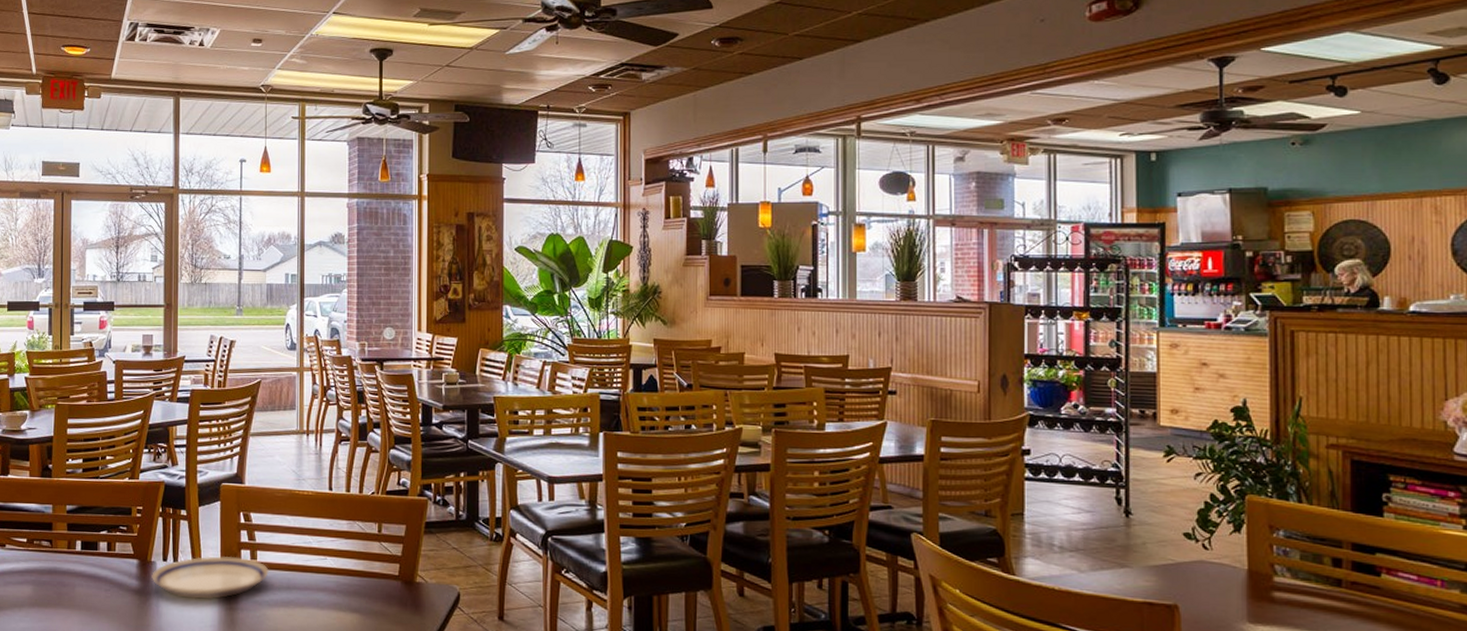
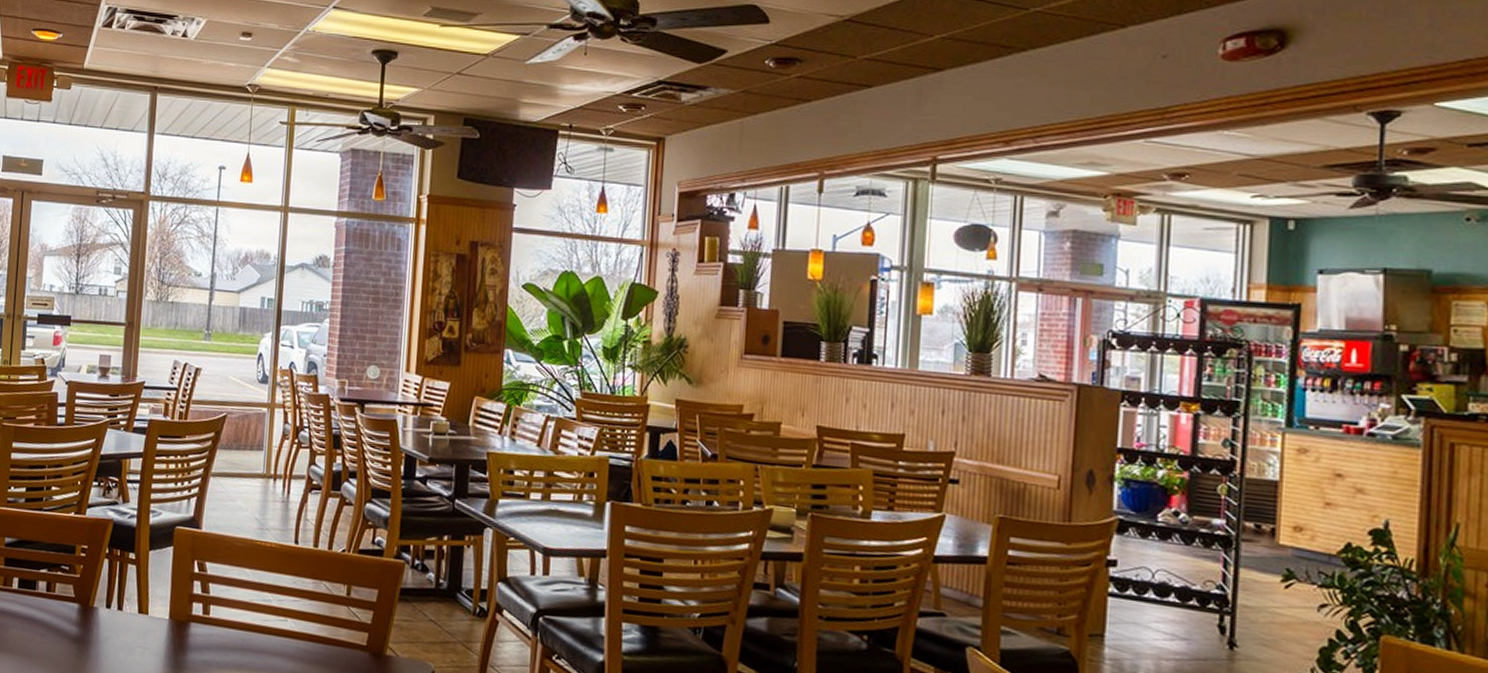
plate: present [152,556,269,599] -> none [93,606,222,654]

